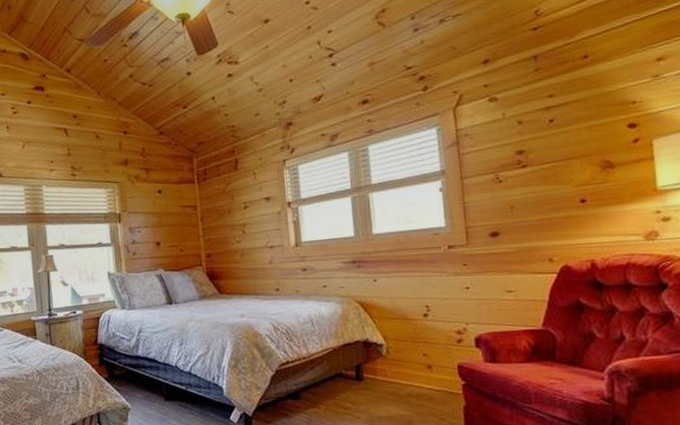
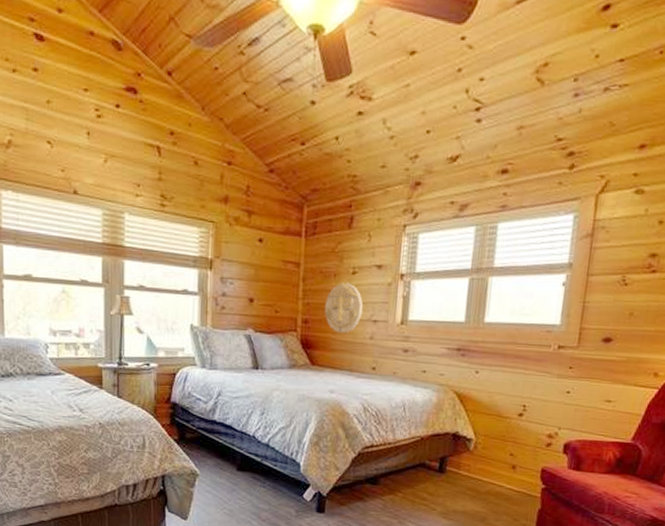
wall decoration: none [224,217,259,262] -> present [324,282,364,333]

